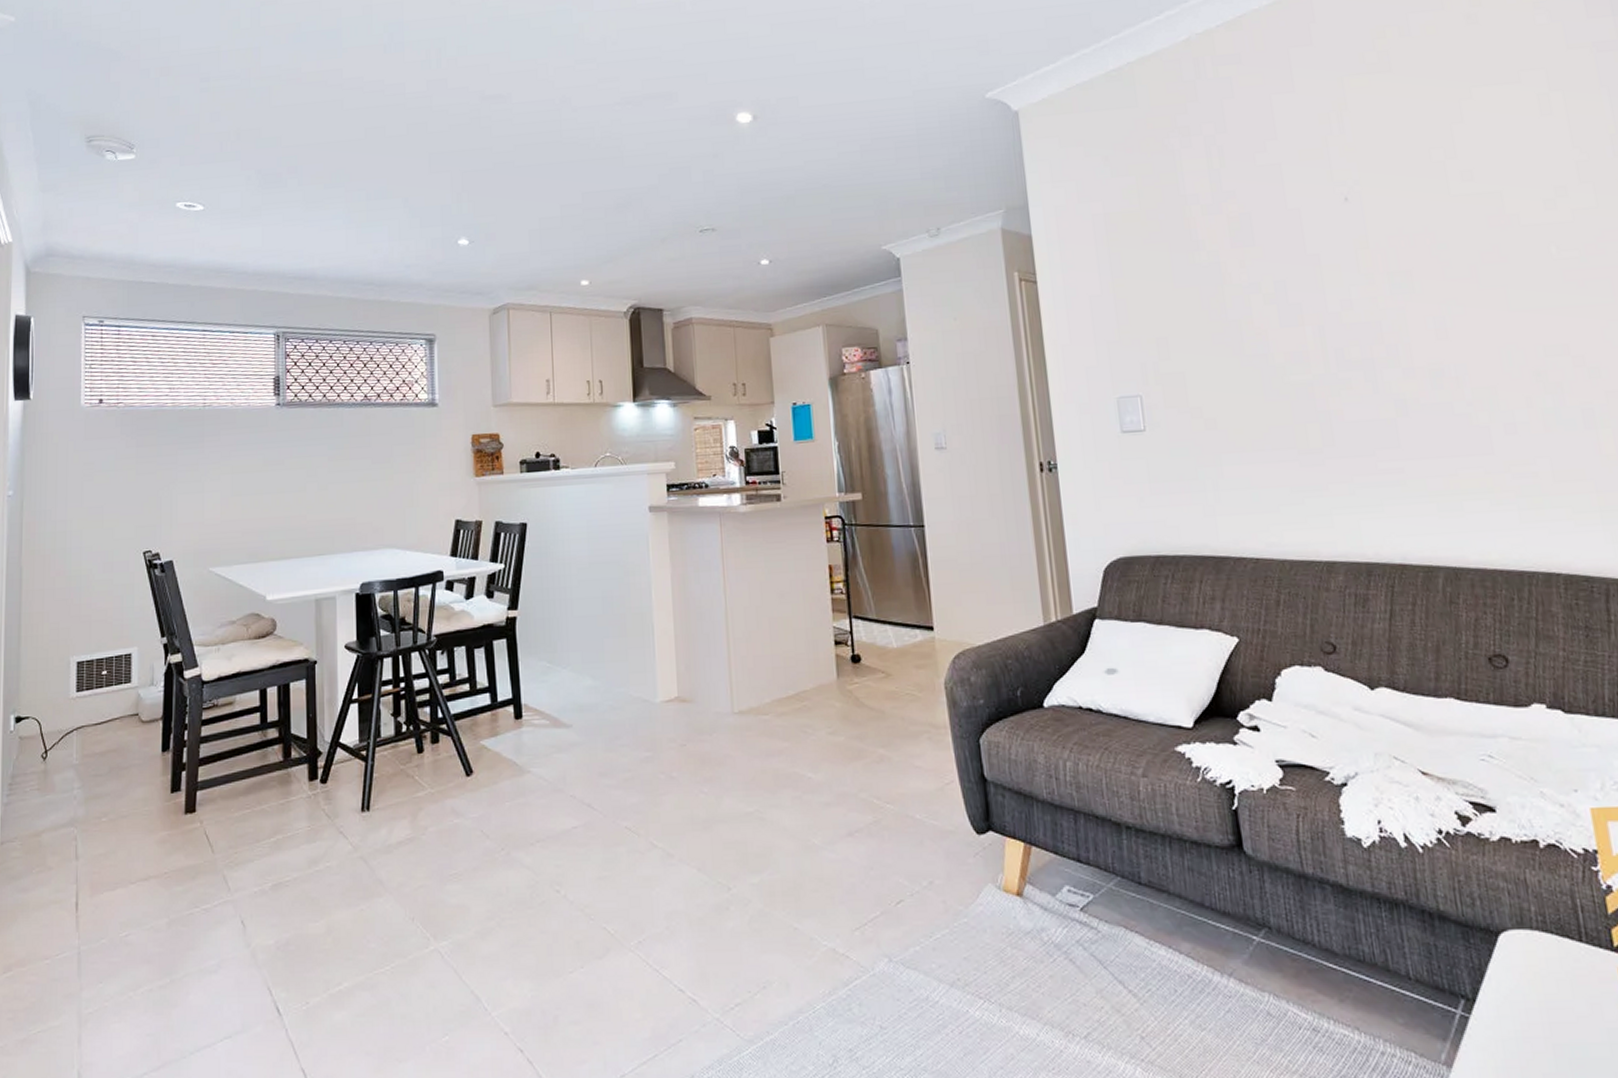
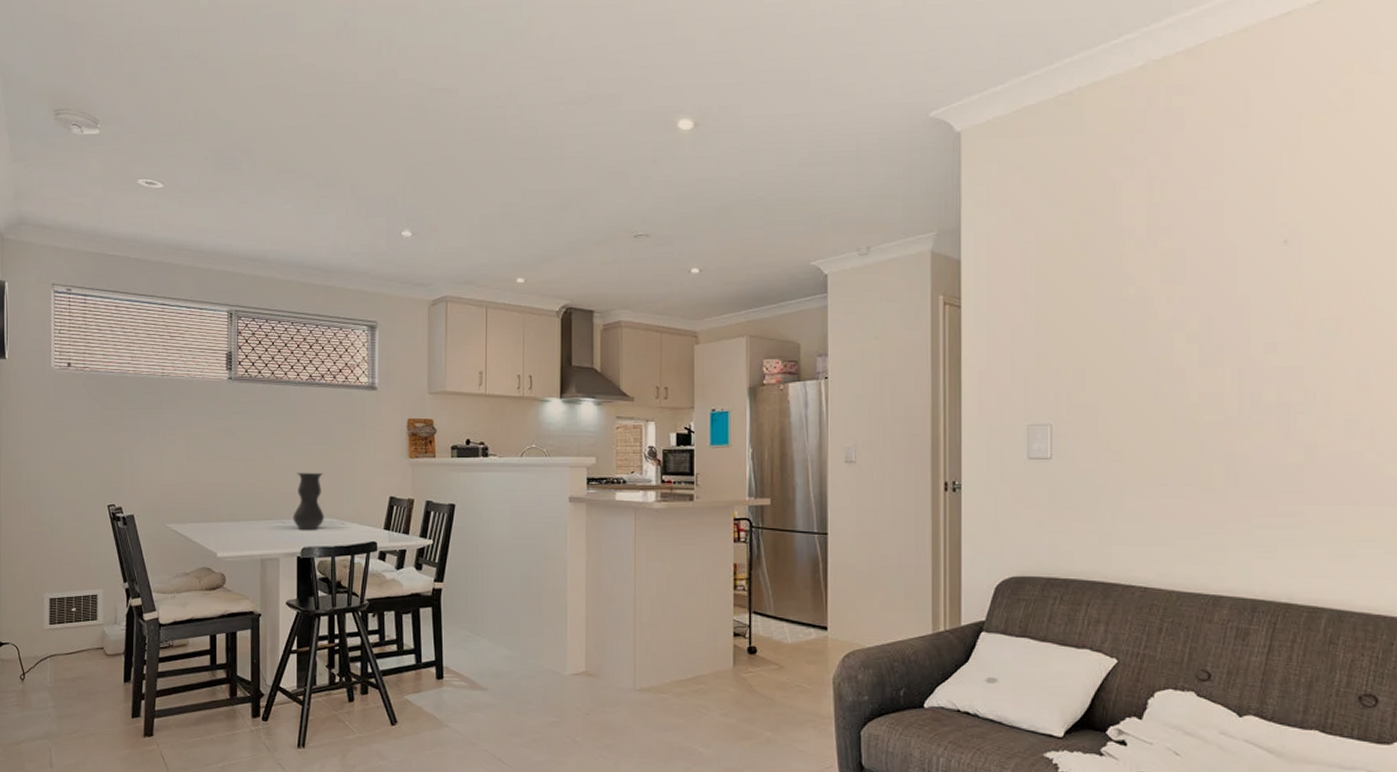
vase: none [350,499,386,565] -> present [293,472,325,531]

